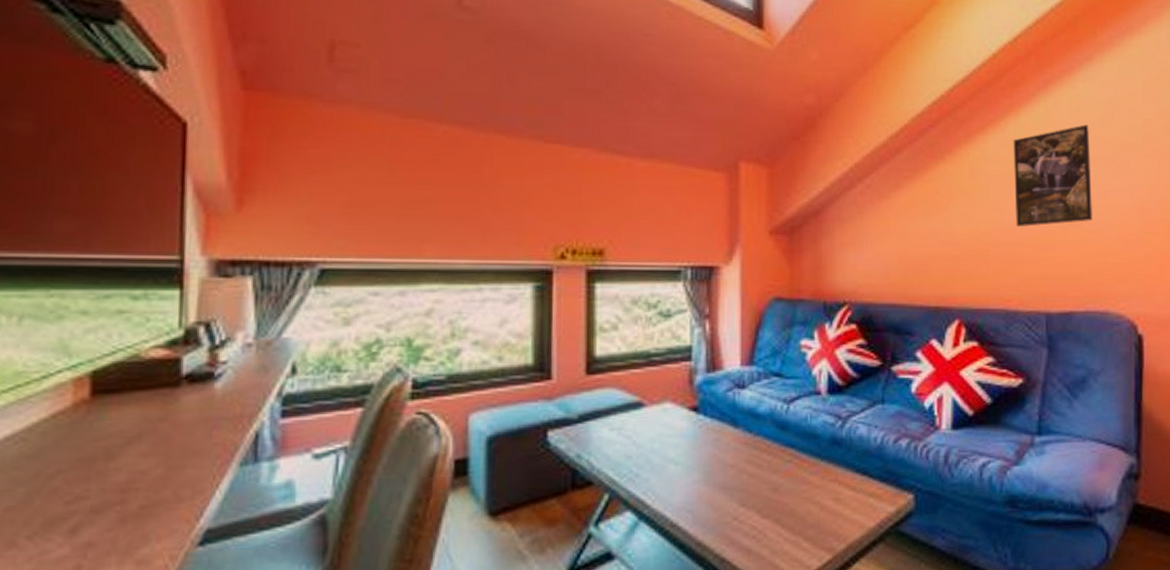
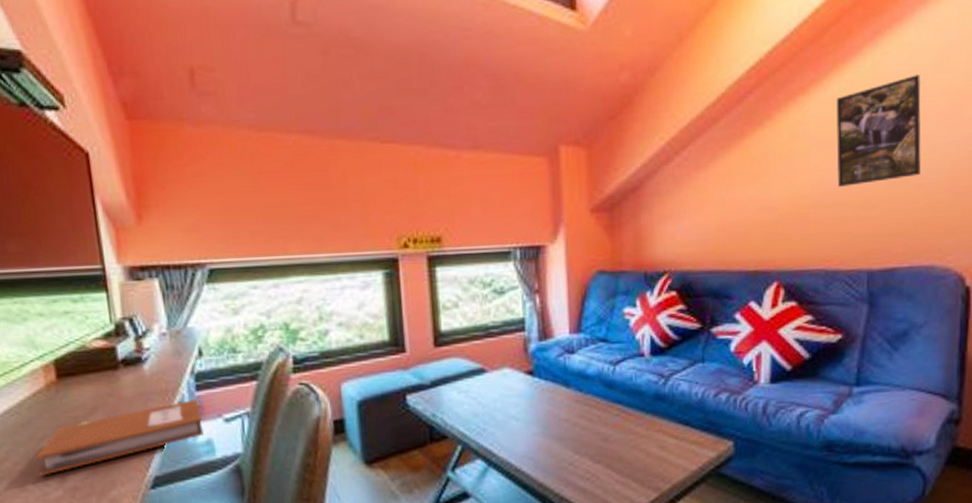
notebook: none [38,428,289,528] -> present [36,399,205,477]

